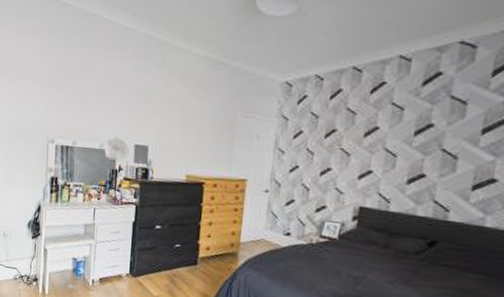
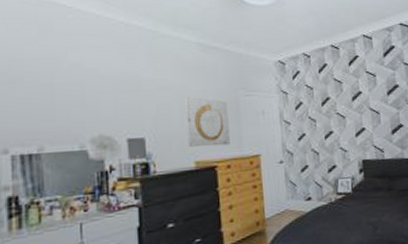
wall art: none [182,113,224,165] -> present [184,97,230,147]

